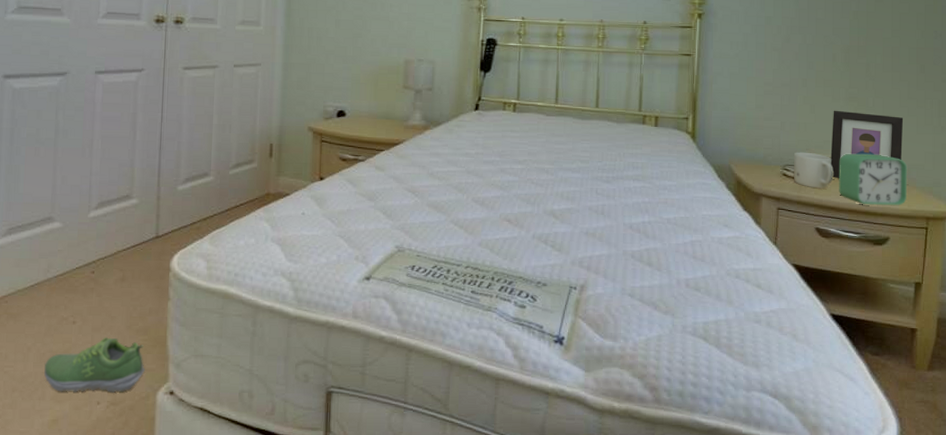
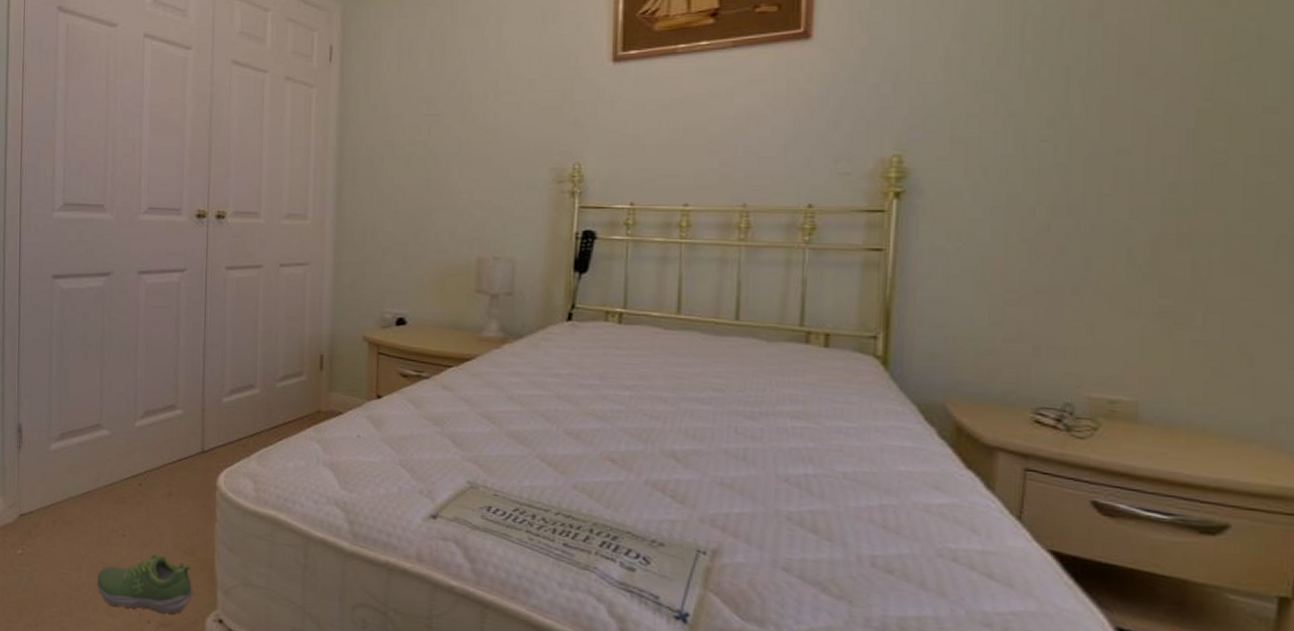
mug: present [793,152,834,189] -> none [1053,389,1126,446]
picture frame: present [830,110,904,178] -> none [1120,330,1263,431]
alarm clock: present [839,153,908,206] -> none [1135,395,1269,479]

